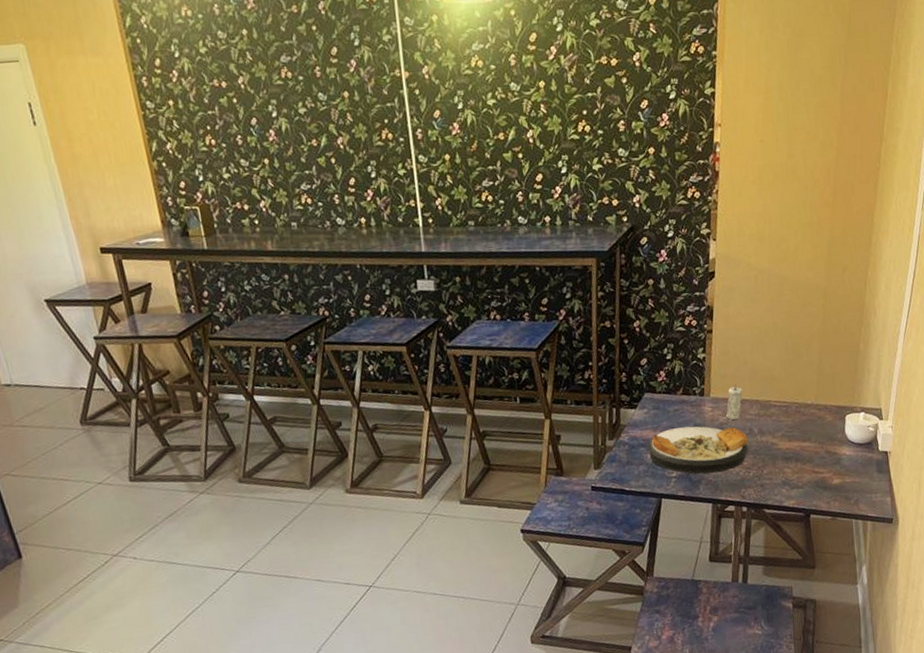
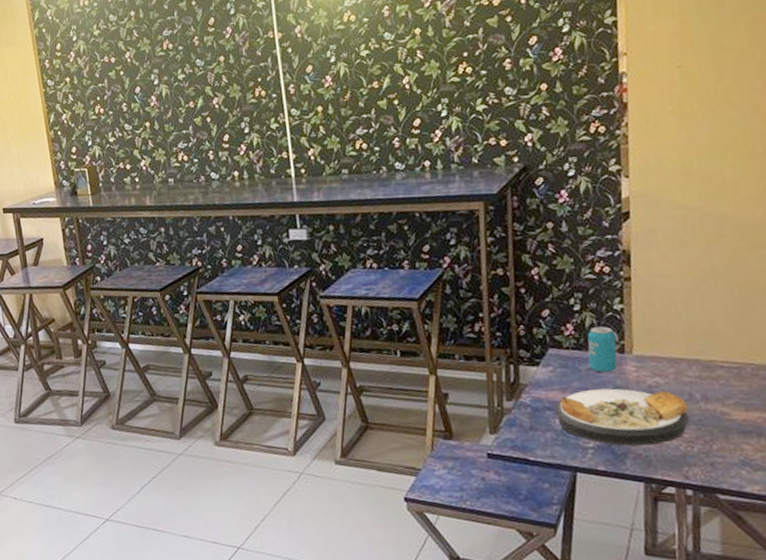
beverage can: none [675,373,698,414] -> present [587,326,617,373]
candle: present [725,384,743,420] -> none [654,340,677,383]

